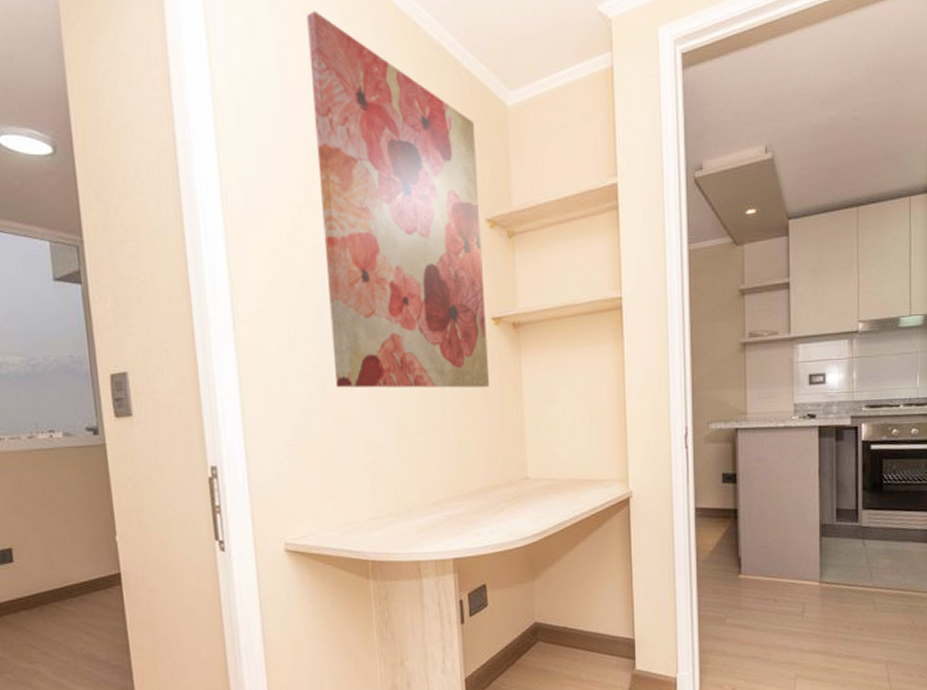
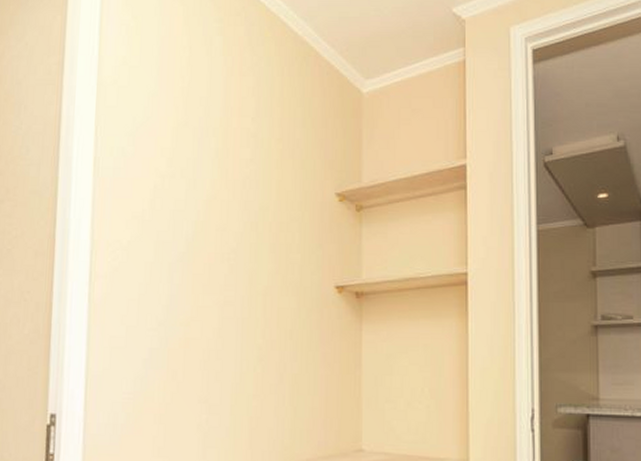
wall art: present [307,11,490,388] -> none [178,11,331,355]

